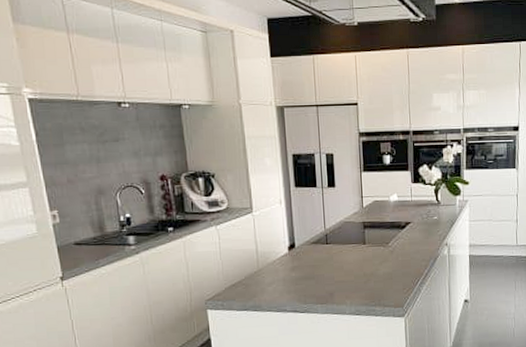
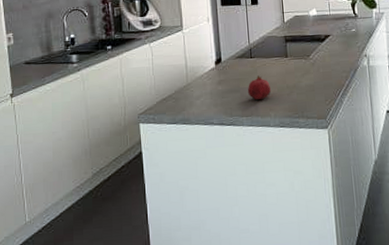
fruit: none [322,262,348,287] -> present [247,75,272,100]

